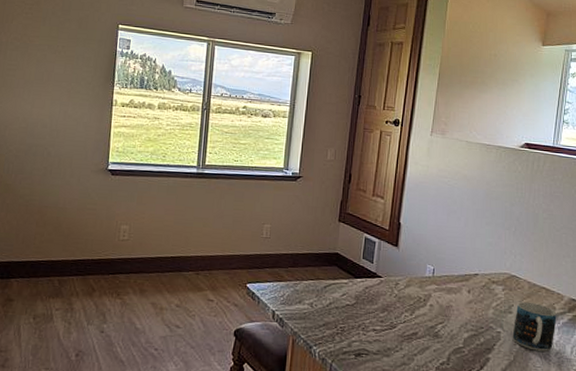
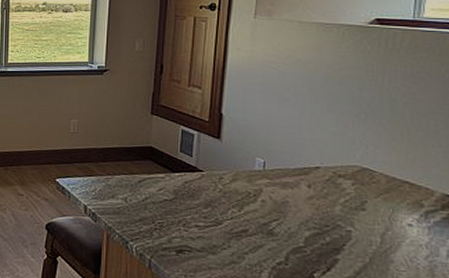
mug: present [512,301,557,352] -> none [367,197,426,254]

